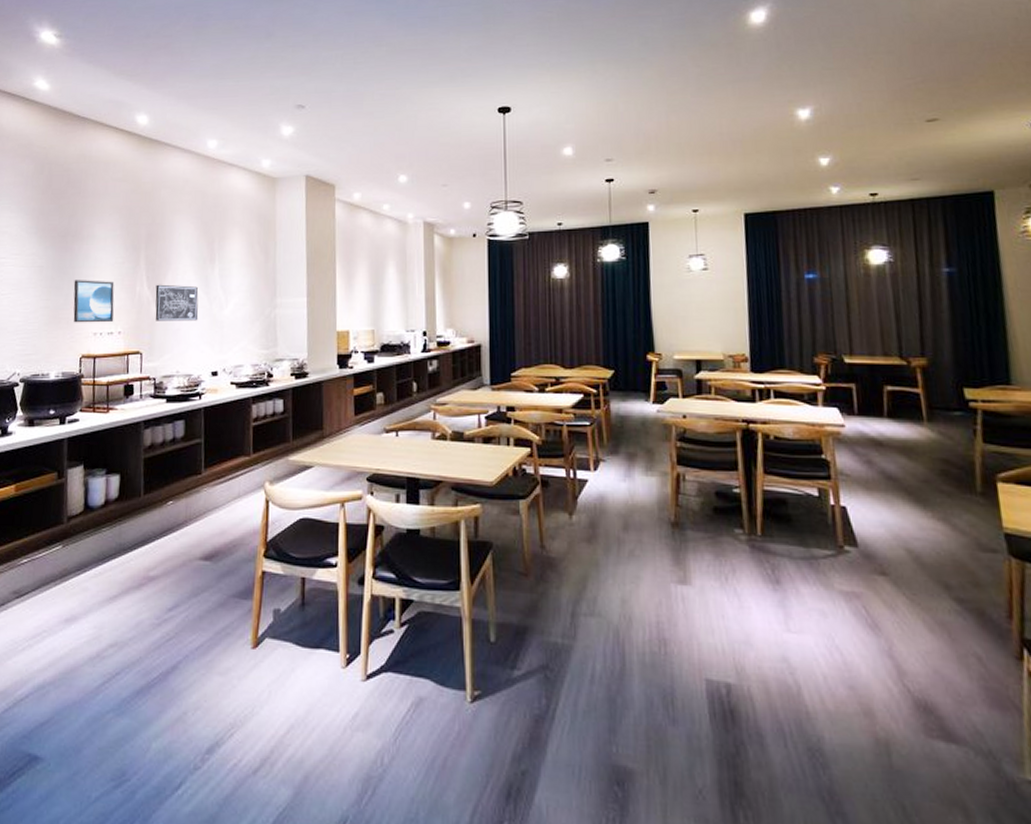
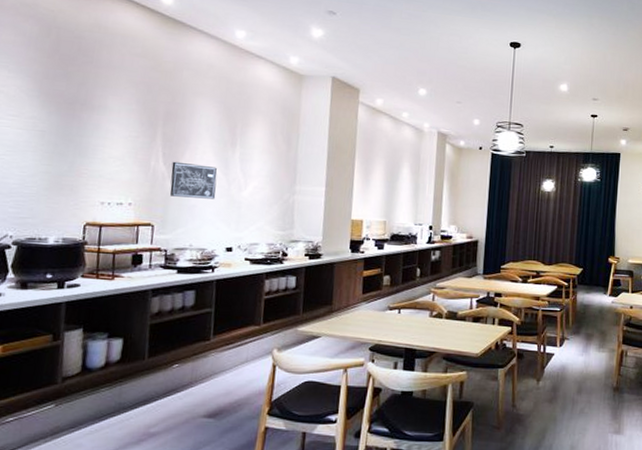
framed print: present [73,280,115,323] -> none [78,148,127,194]

